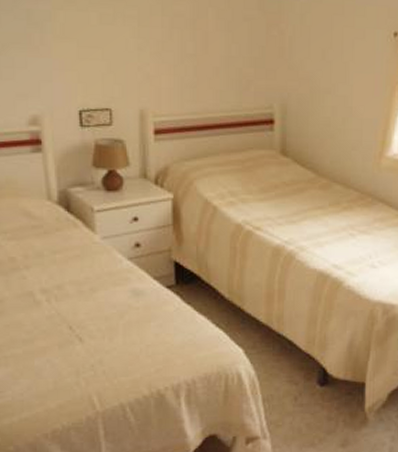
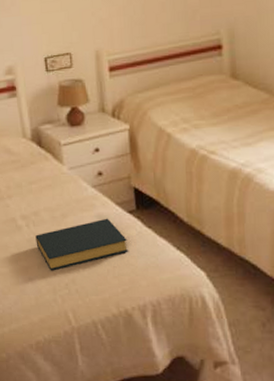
hardback book: none [57,293,165,351] -> present [35,218,129,271]

